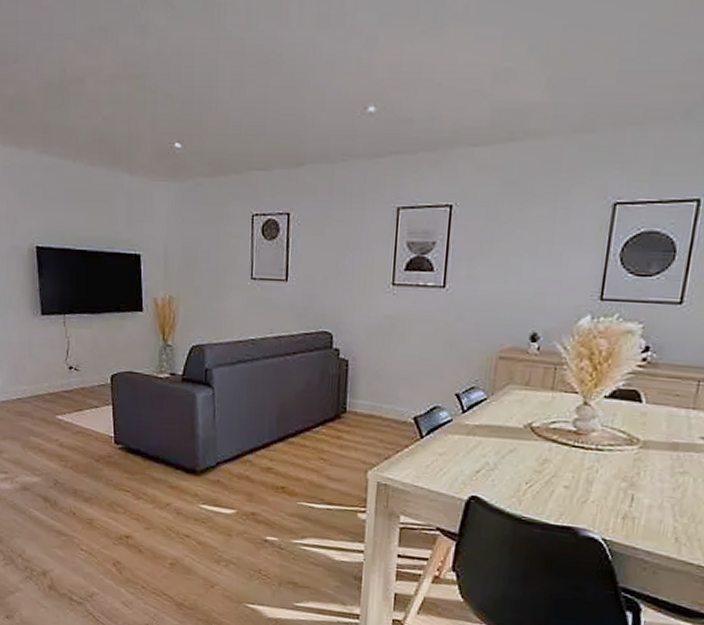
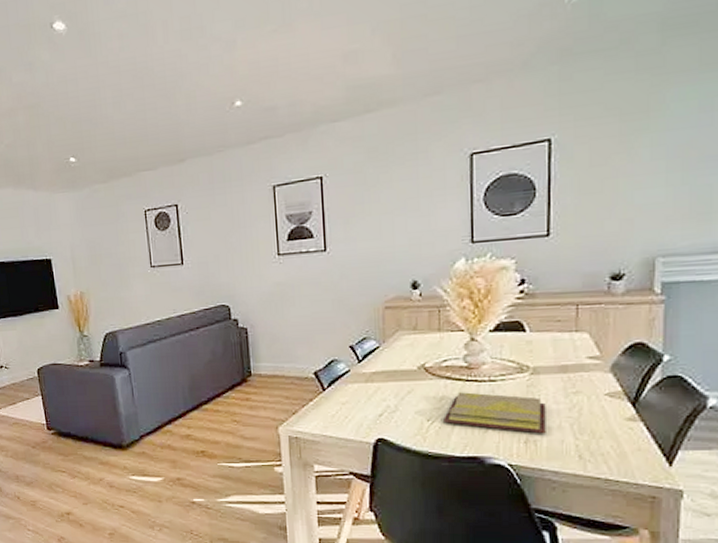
diary: none [542,457,650,512] -> present [444,392,546,434]

